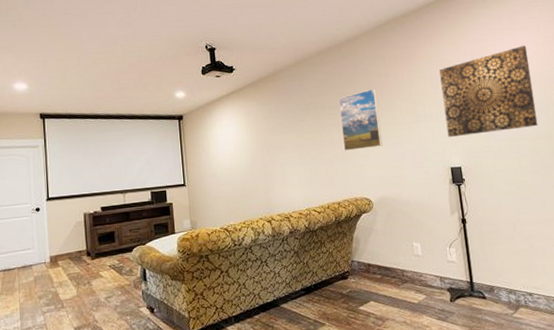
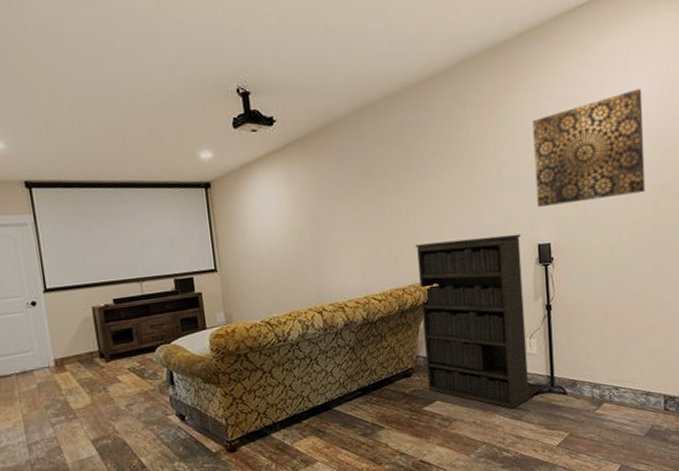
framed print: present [338,88,382,151] -> none [406,146,458,226]
bookshelf: none [348,158,453,311] -> present [415,233,529,409]

